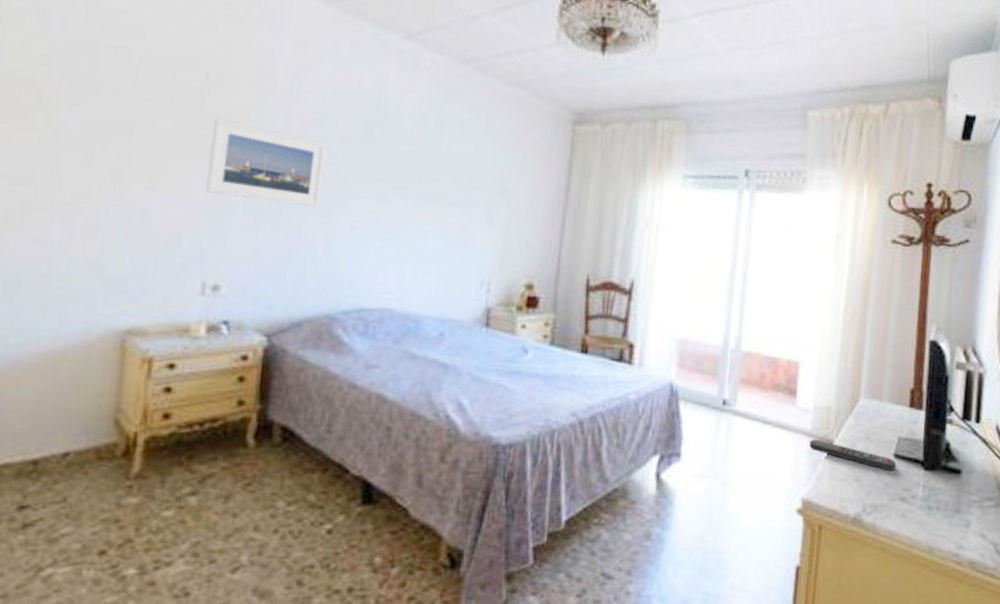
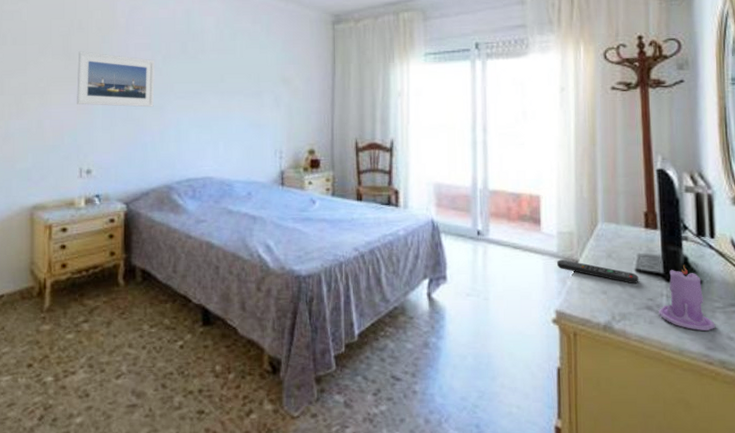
candle: none [913,452,969,528] -> present [659,265,715,332]

